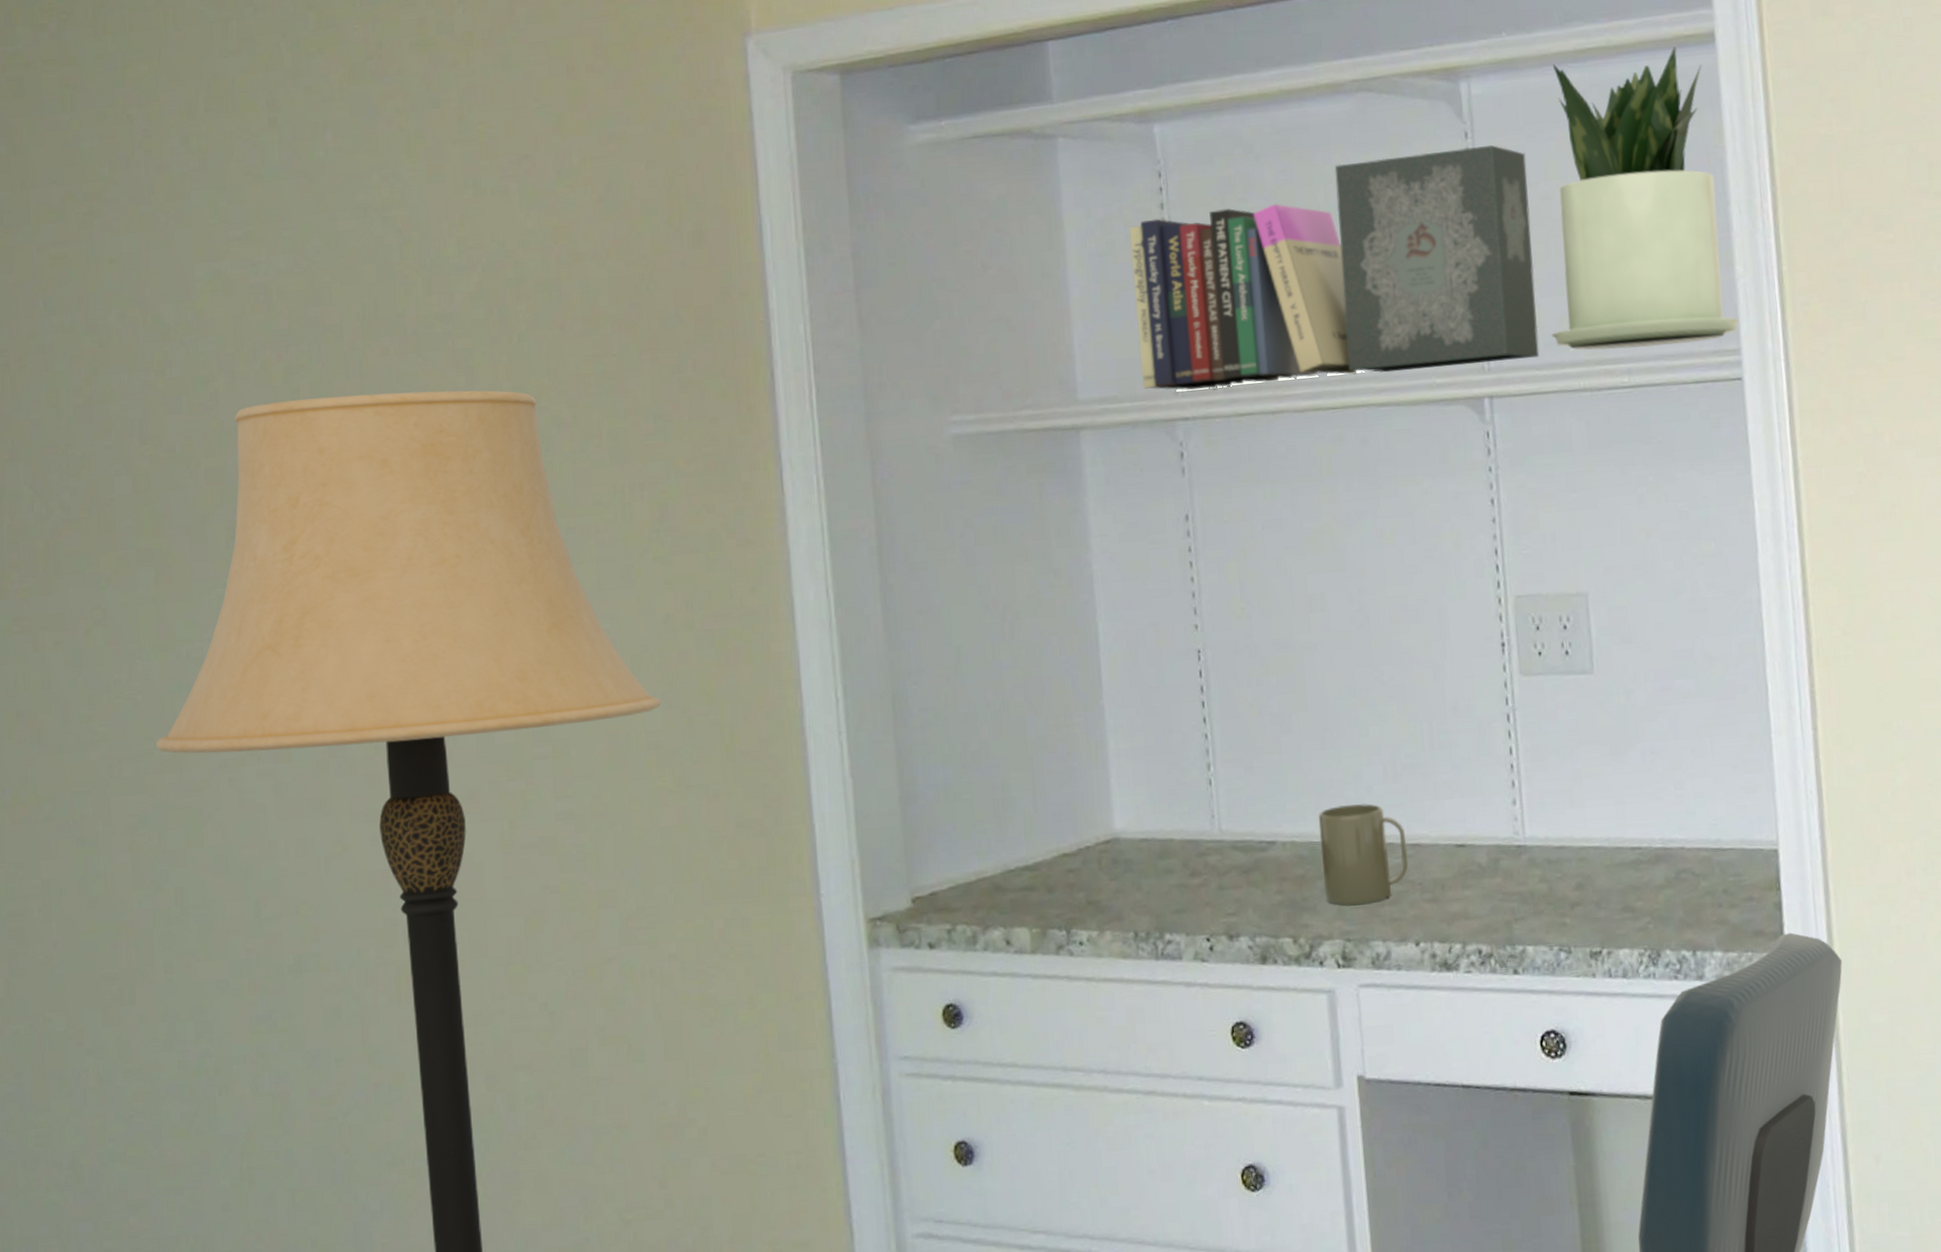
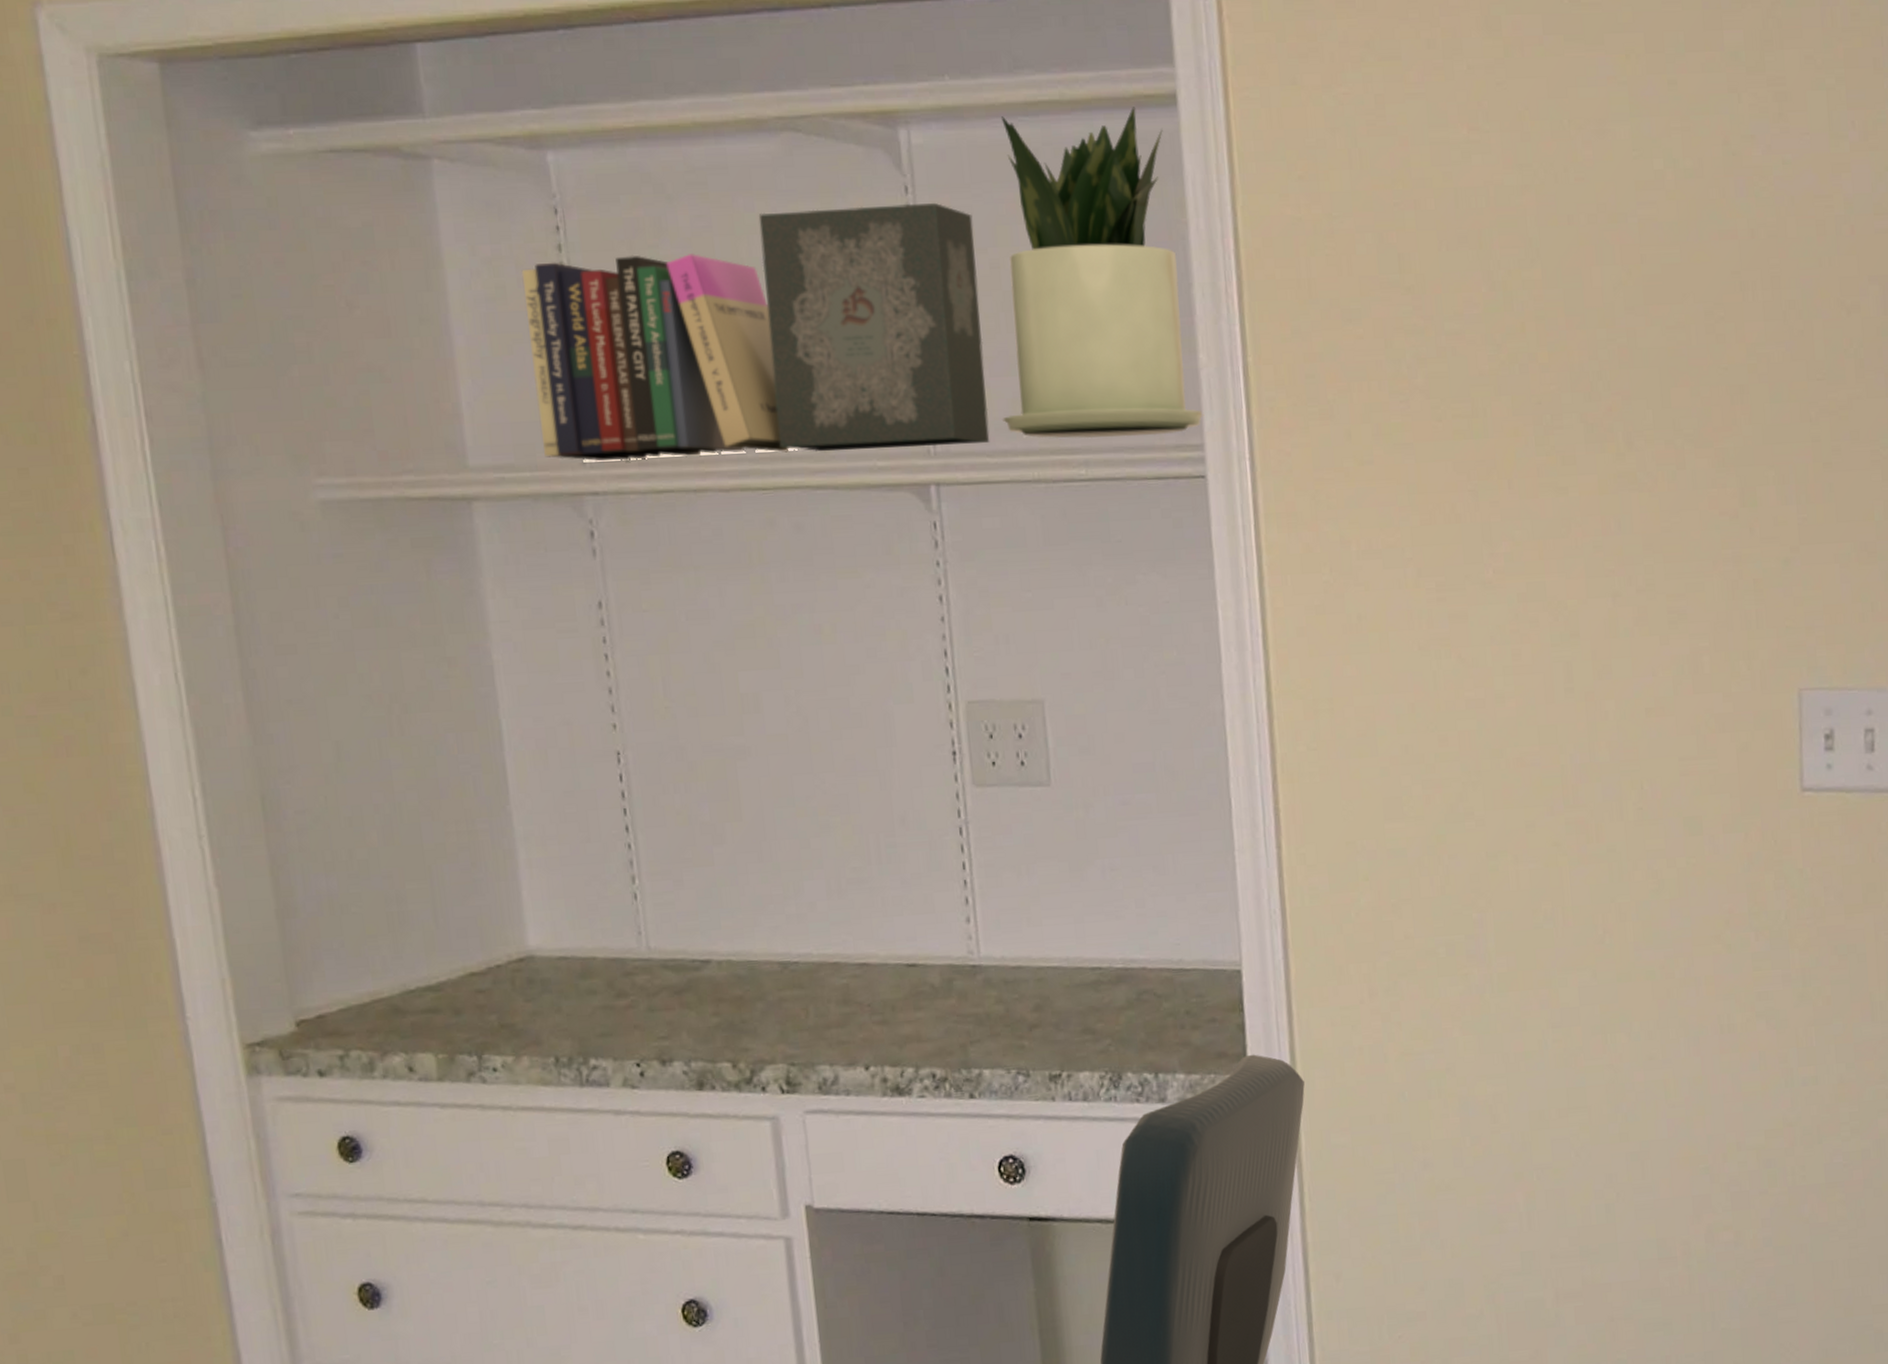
mug: present [1318,803,1409,905] -> none [756,920,856,1028]

